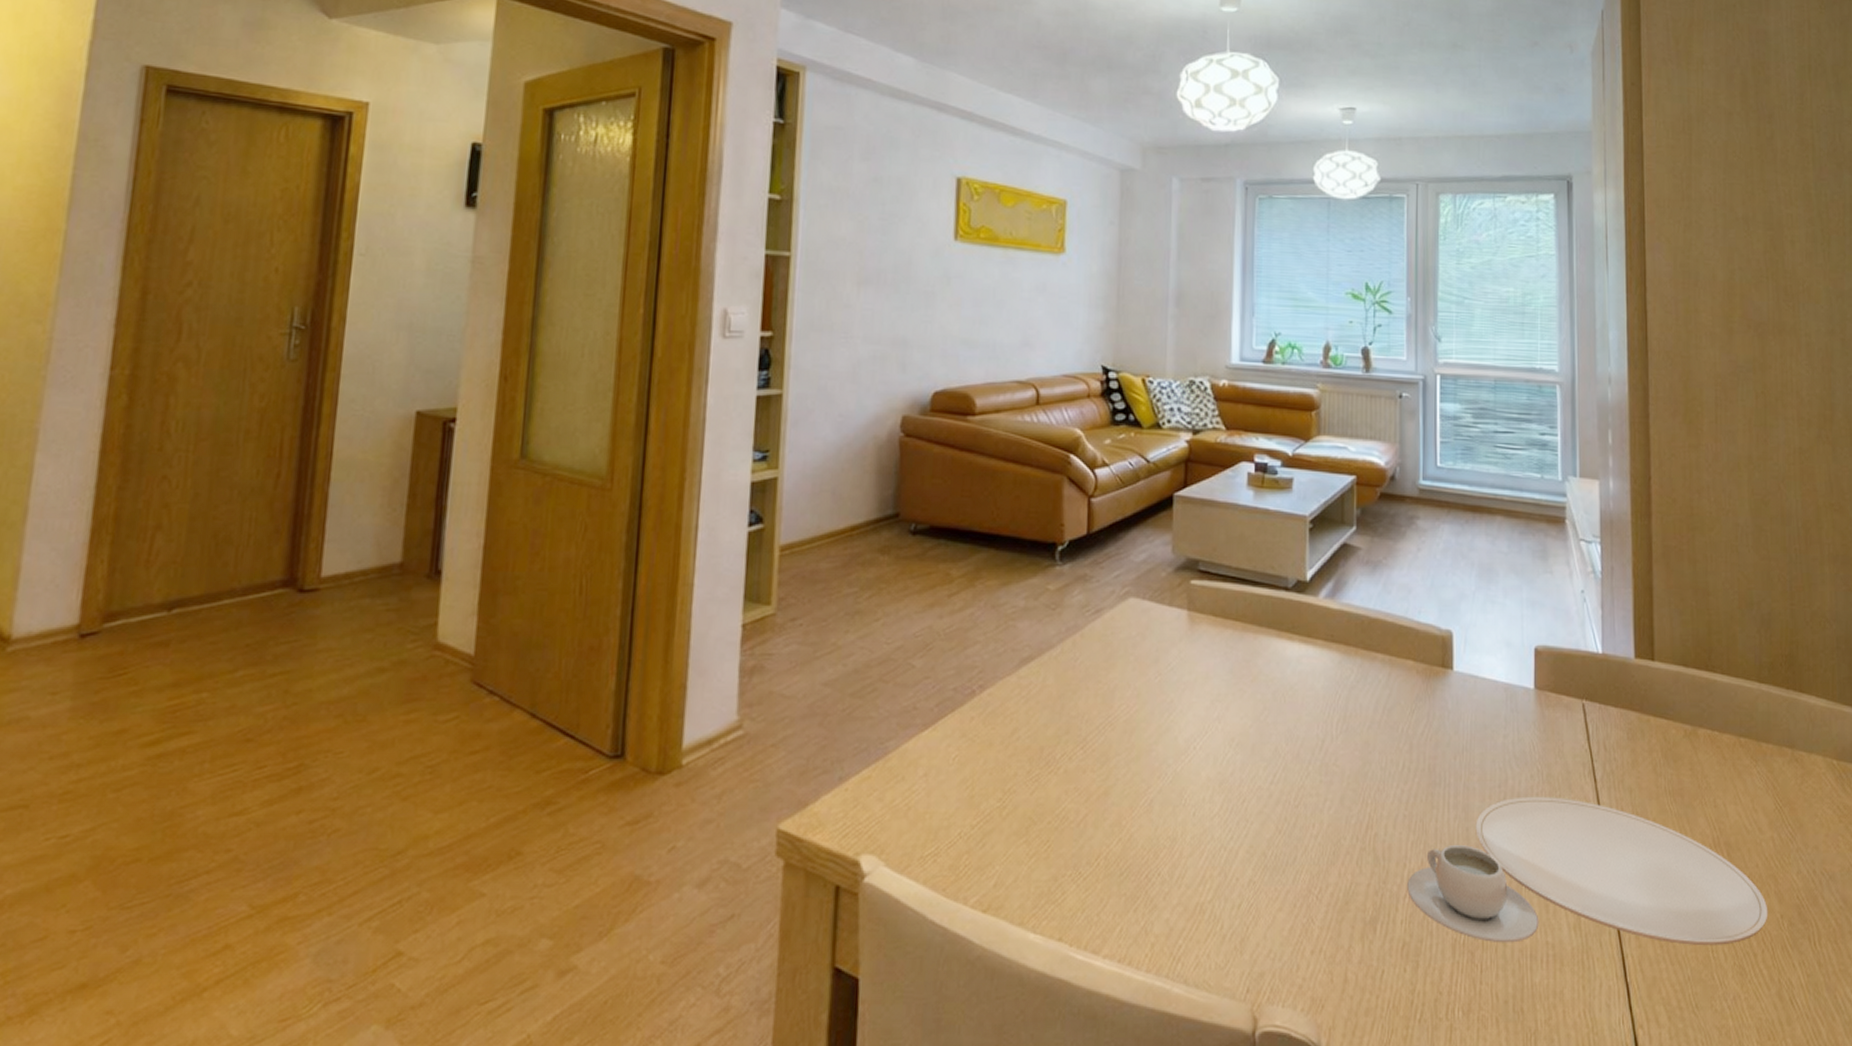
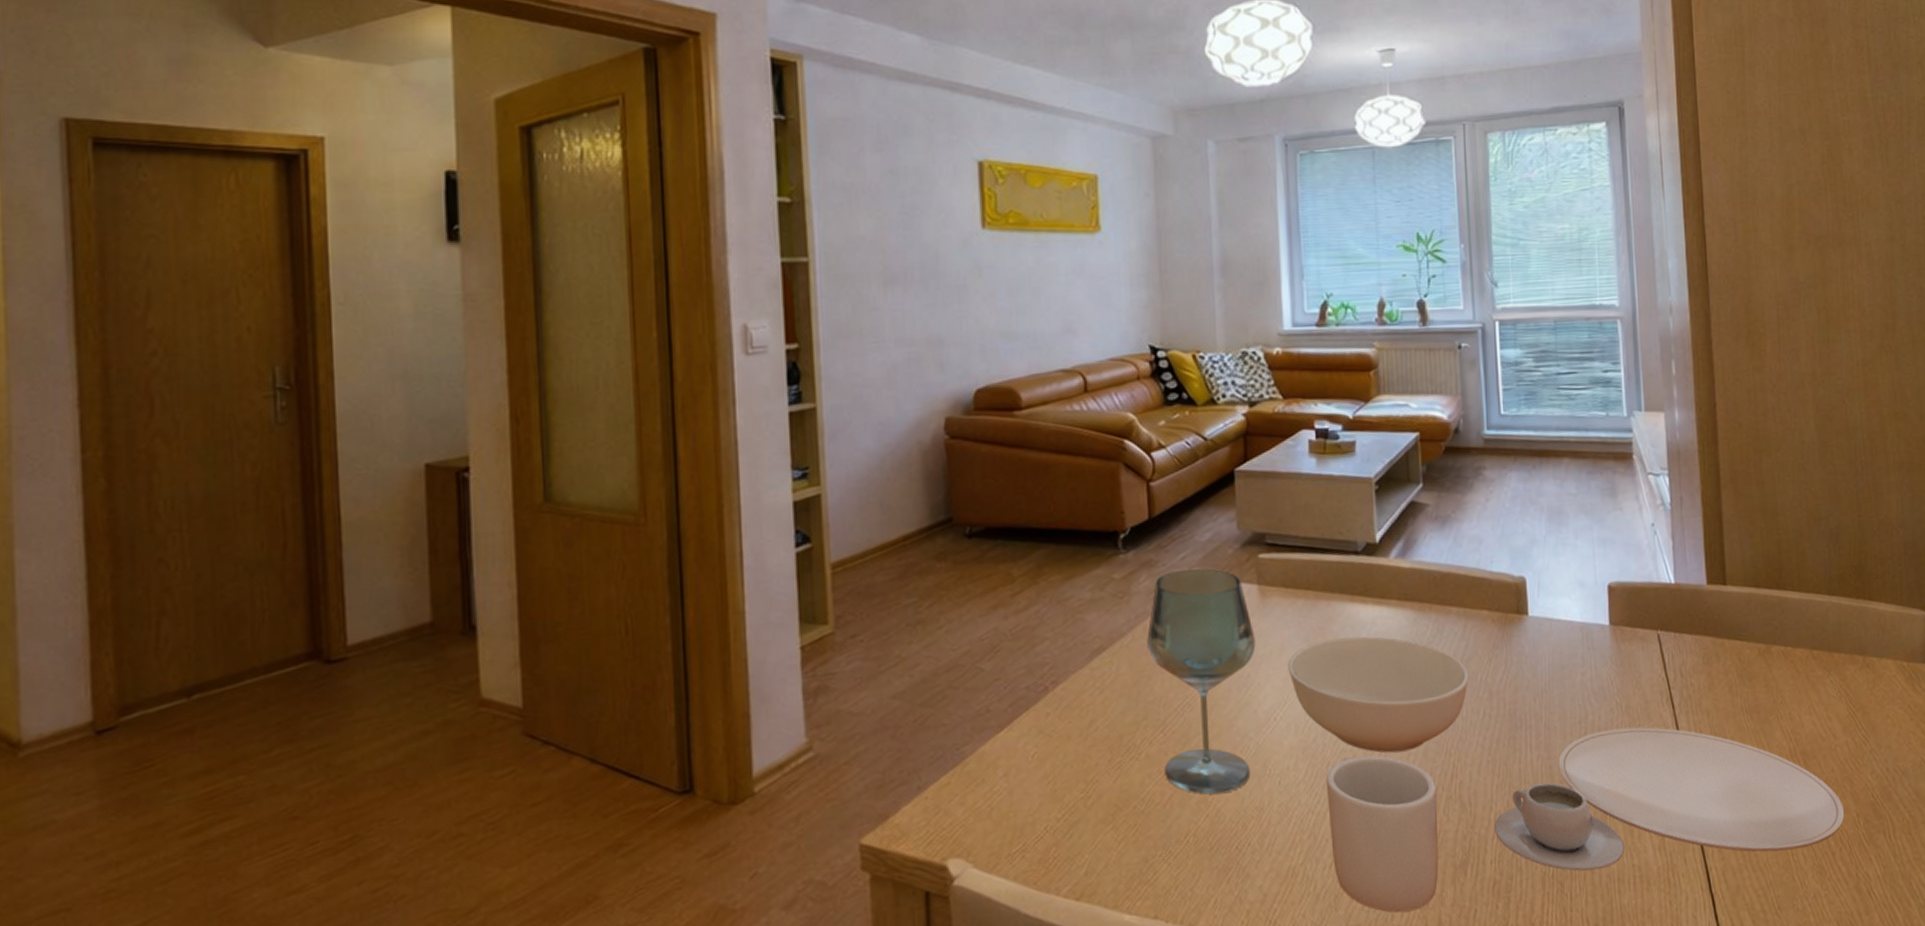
wine glass: none [1075,587,1182,818] -> present [1147,568,1256,795]
bowl: none [1211,673,1390,796] -> present [1288,636,1469,753]
mug: none [1240,795,1351,964] -> present [1326,755,1439,913]

